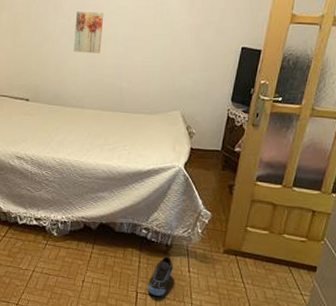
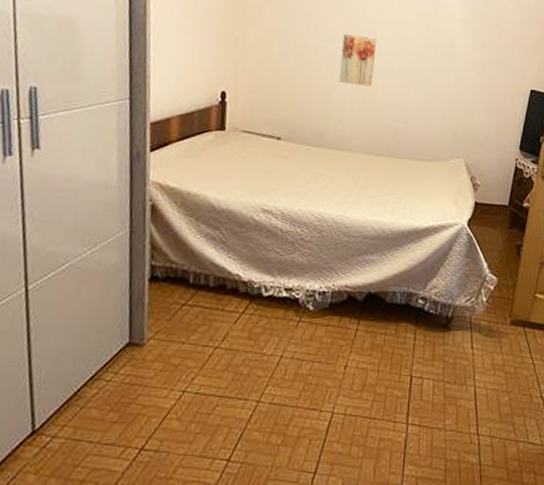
sneaker: present [147,255,174,296] -> none [424,330,455,380]

